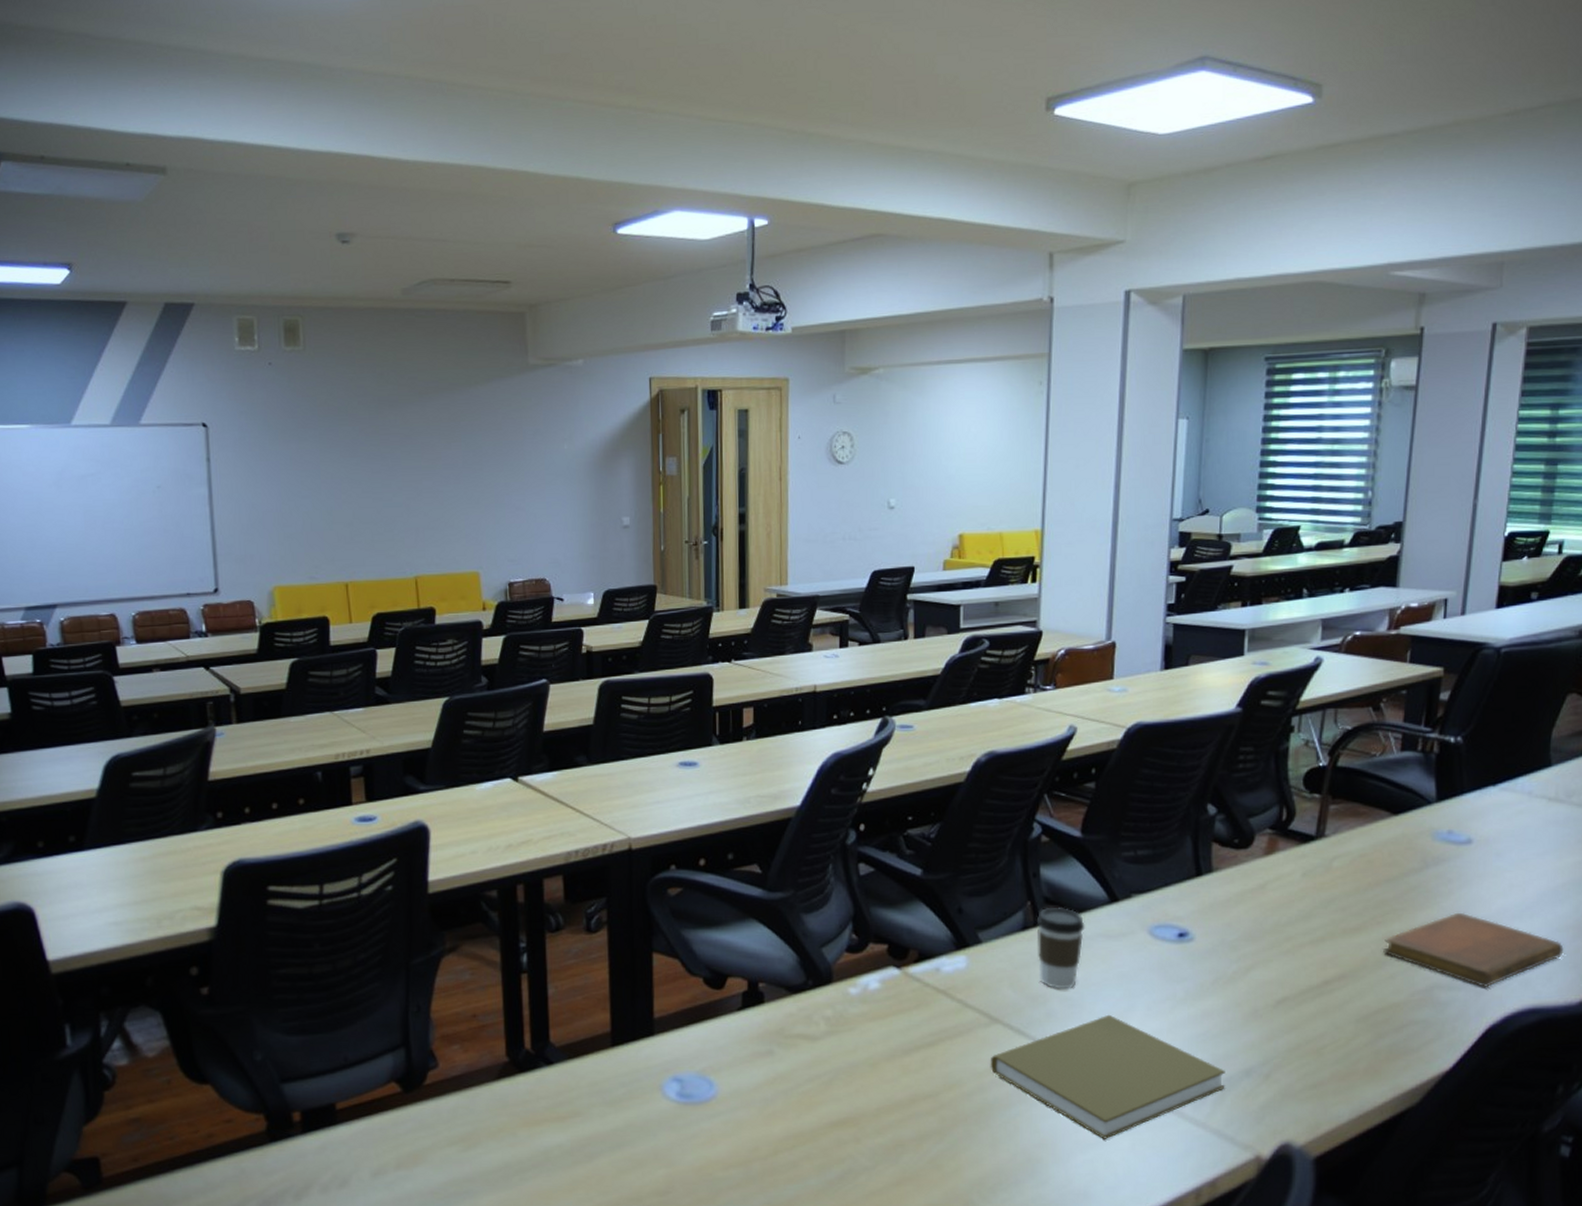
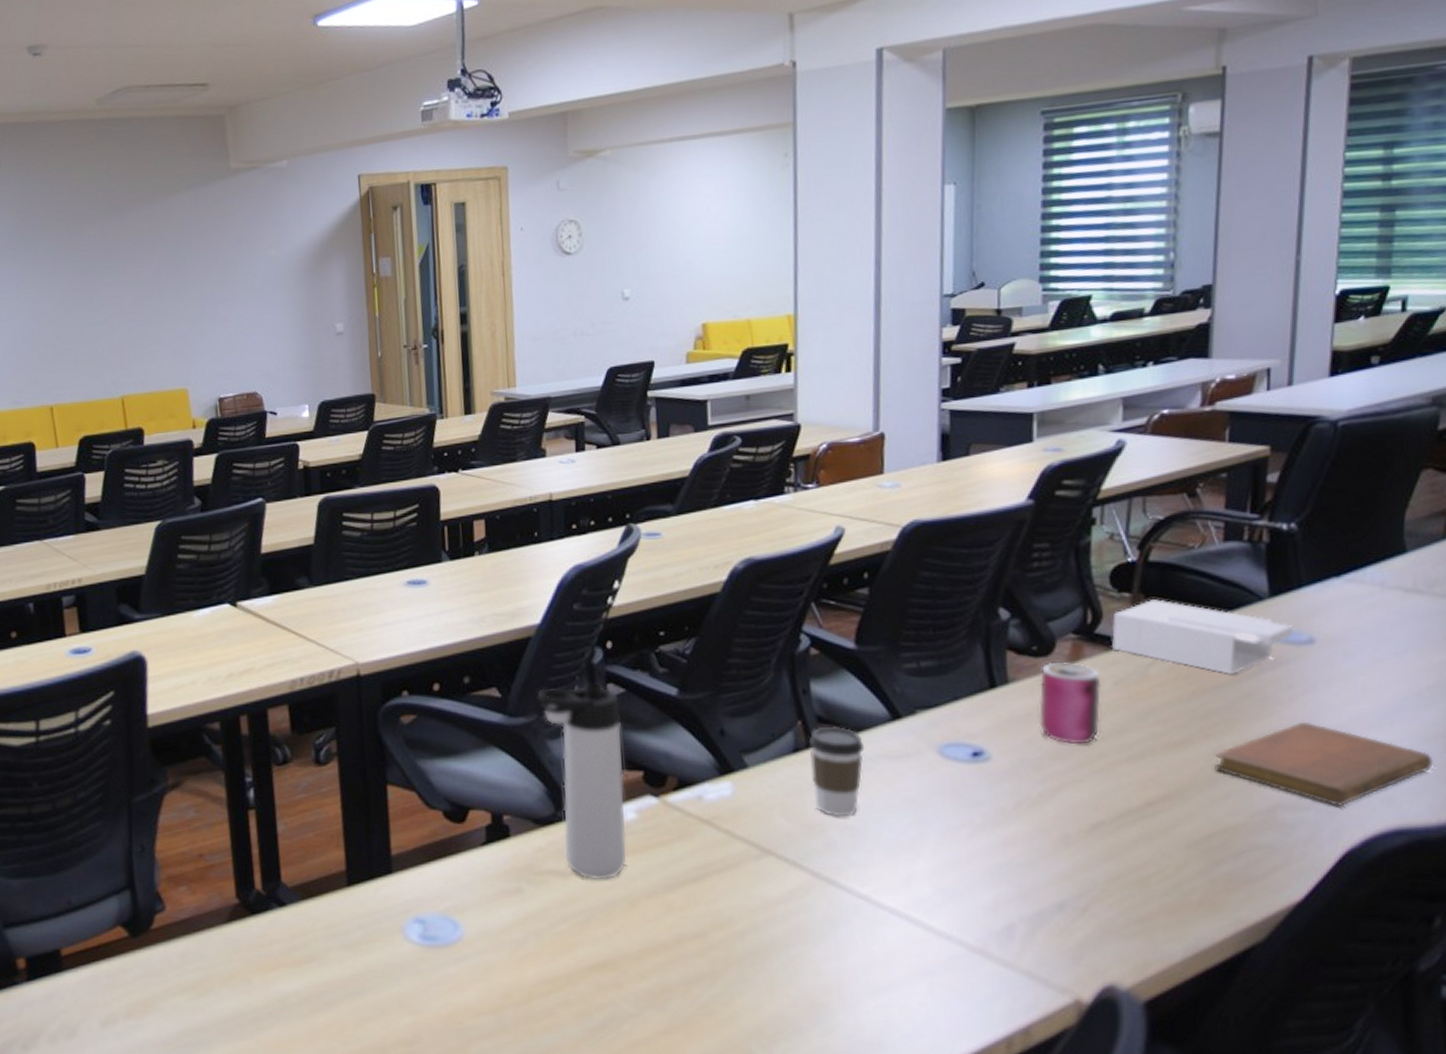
thermos bottle: none [794,861,870,1044] -> present [537,681,627,880]
book: present [990,1014,1225,1139] -> none [763,843,1035,982]
can: none [1236,854,1292,928] -> present [1038,662,1102,744]
tissue box: none [1301,801,1455,869] -> present [1111,599,1294,674]

